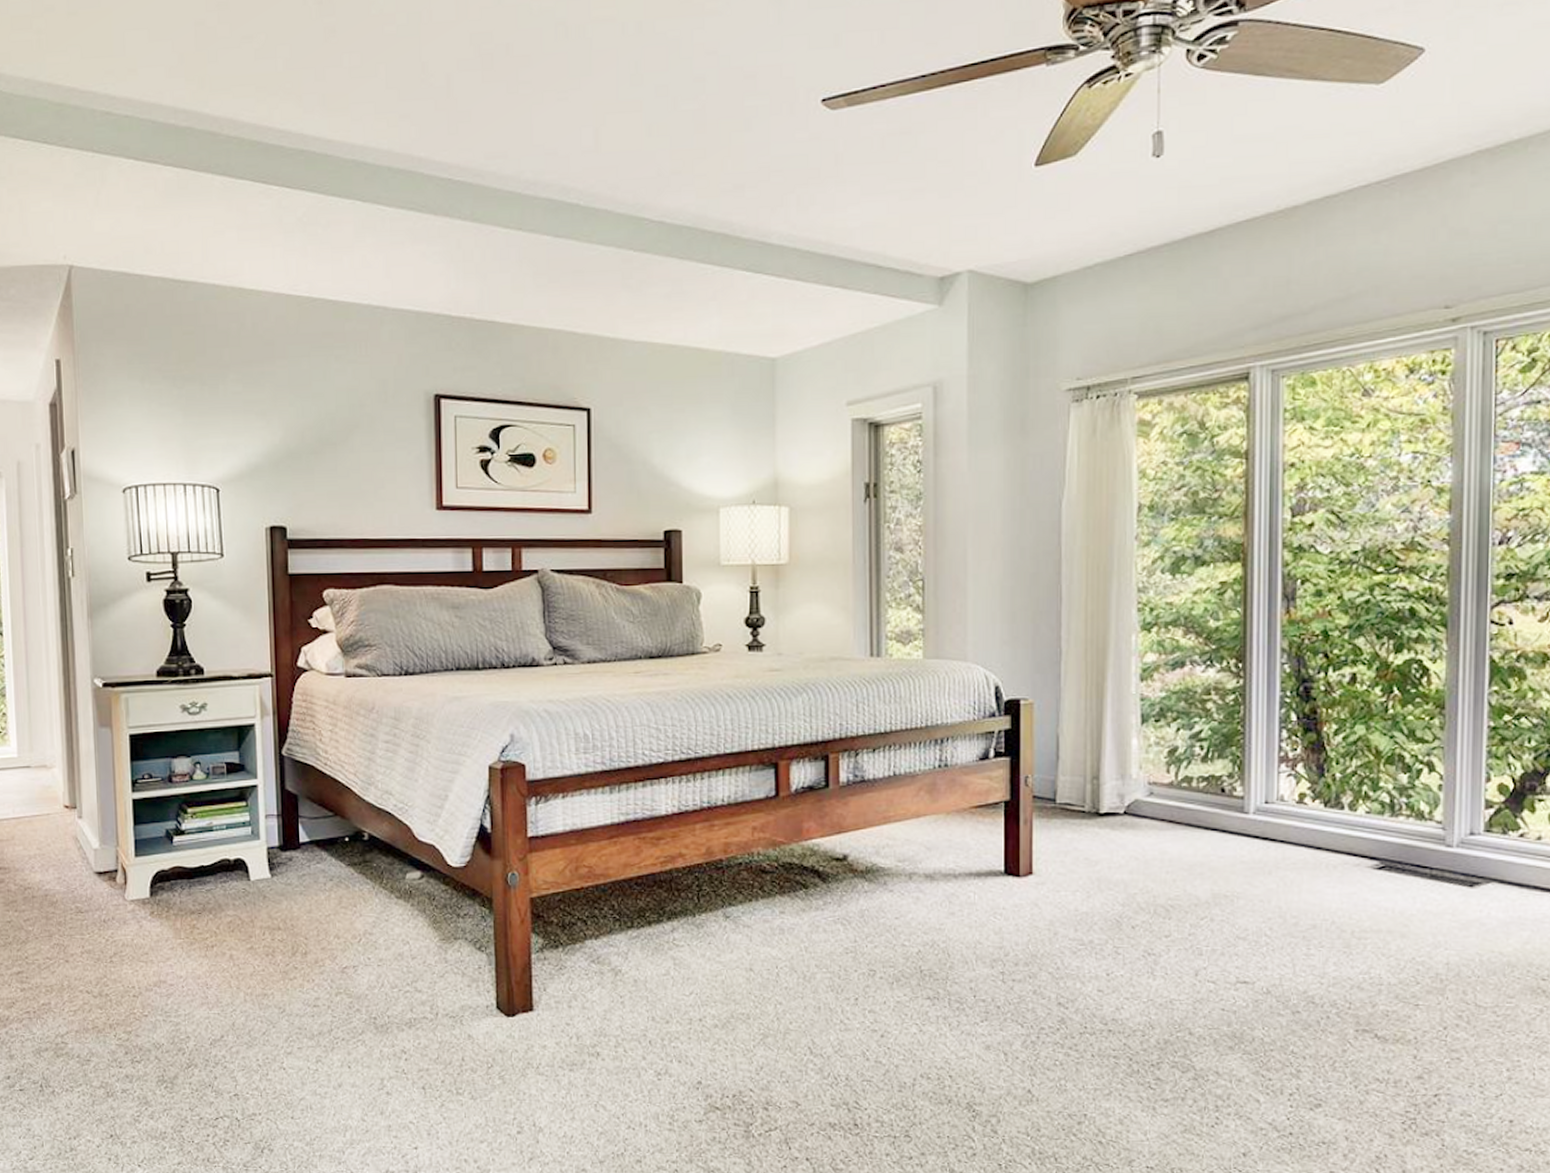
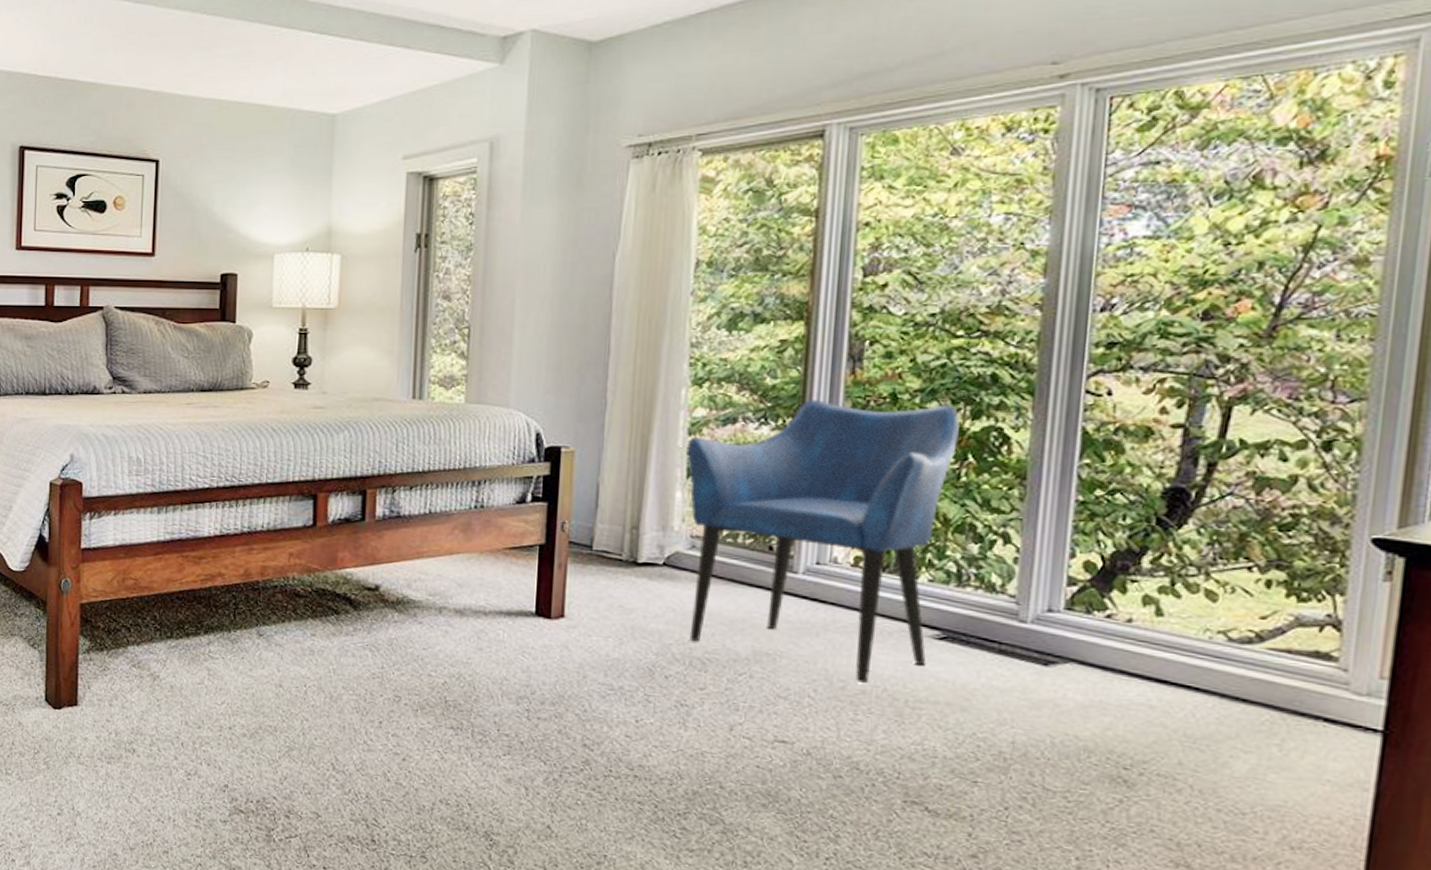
armchair: none [1140,640,1384,917] -> present [687,400,959,683]

